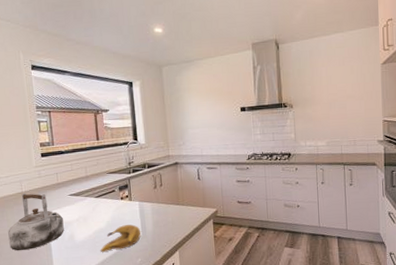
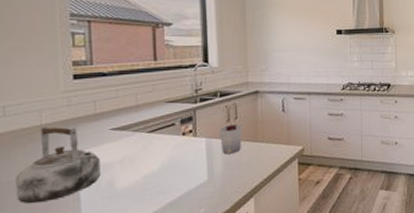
banana: present [100,224,141,253] -> none [150,166,207,203]
cup: none [149,190,167,216] -> present [219,124,243,155]

